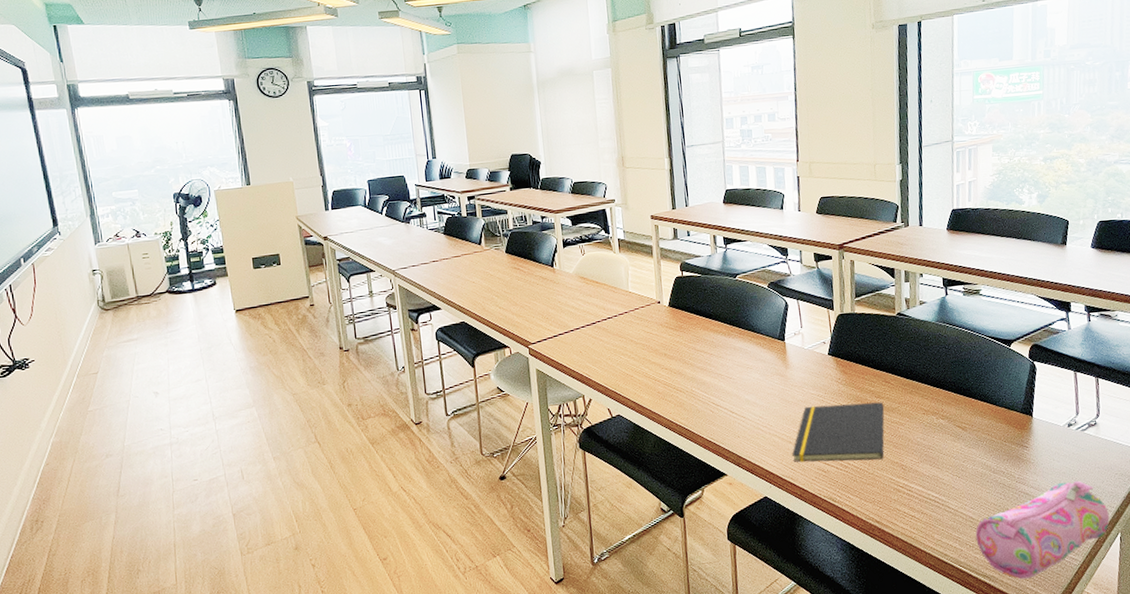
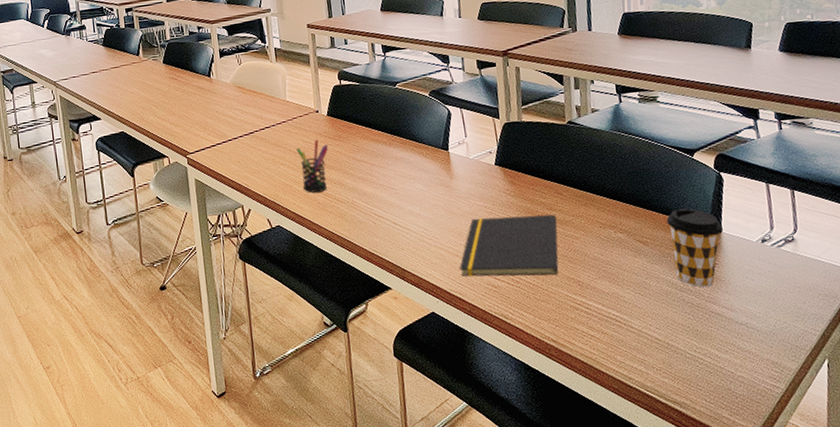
pen holder: none [637,330,669,383] -> present [295,139,328,193]
pencil case: present [975,480,1110,579] -> none [662,301,815,407]
coffee cup: none [984,395,1035,469] -> present [666,208,724,288]

